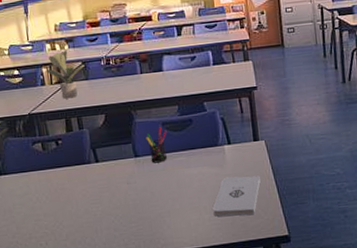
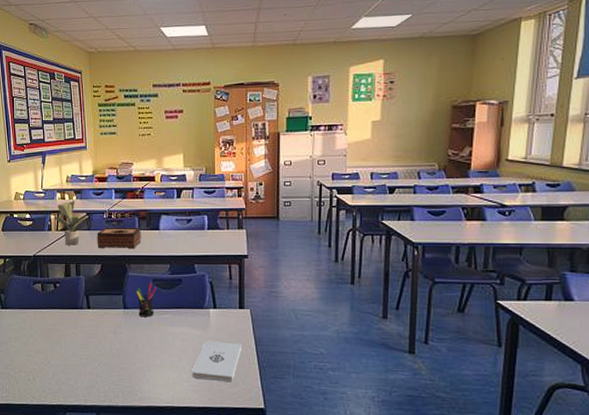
tissue box: none [96,71,145,98] -> present [97,227,141,249]

